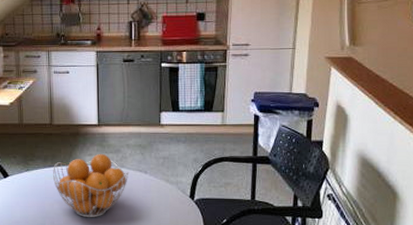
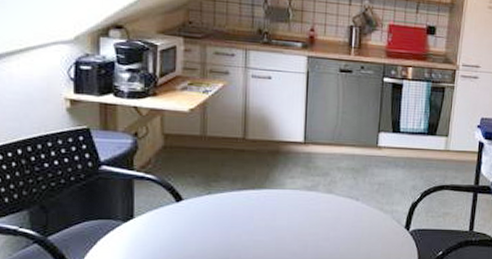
fruit basket: present [52,153,129,218] -> none [242,176,338,251]

